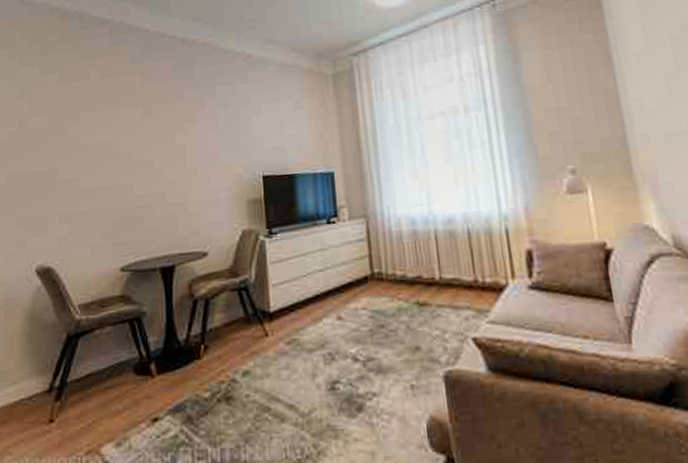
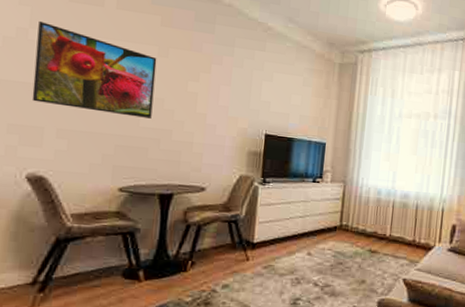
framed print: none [35,108,144,190] -> present [31,20,157,119]

